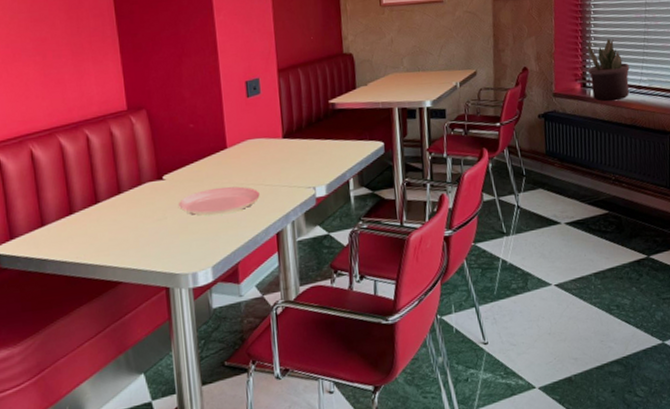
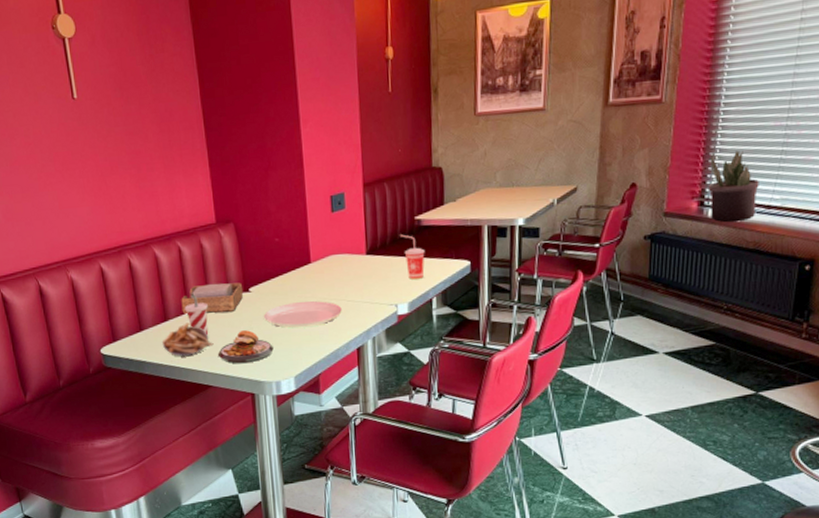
french fries: none [66,214,125,252] -> present [161,322,214,356]
napkin holder: none [88,170,157,207] -> present [181,282,244,315]
beverage cup: none [92,183,119,228] -> present [184,293,209,336]
burger: none [128,220,189,256] -> present [217,330,274,364]
beverage cup: none [315,117,340,162] -> present [400,234,425,279]

